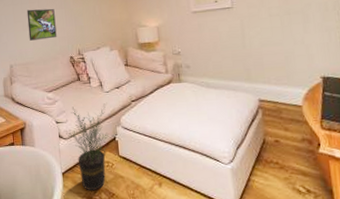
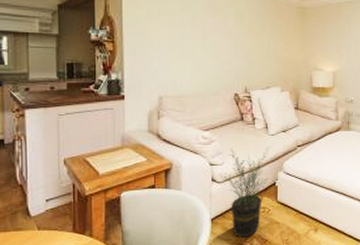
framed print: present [26,8,57,41] -> none [187,34,222,71]

